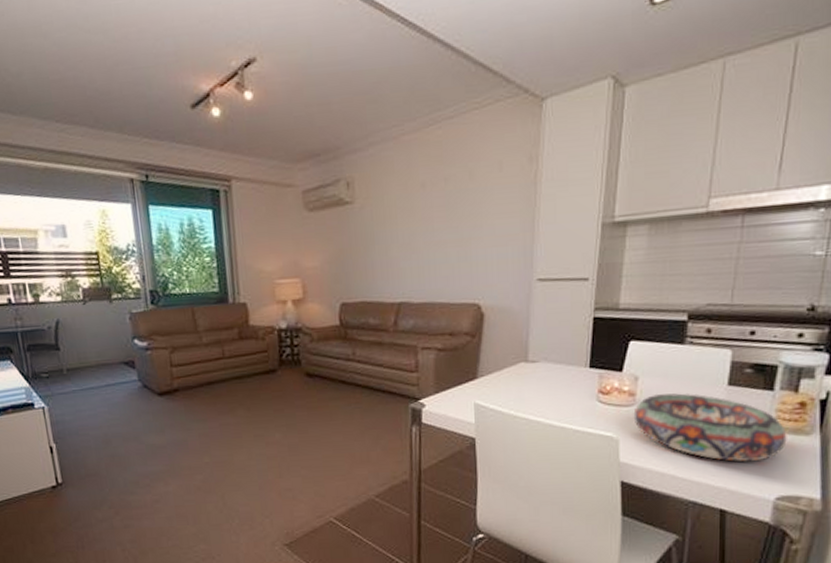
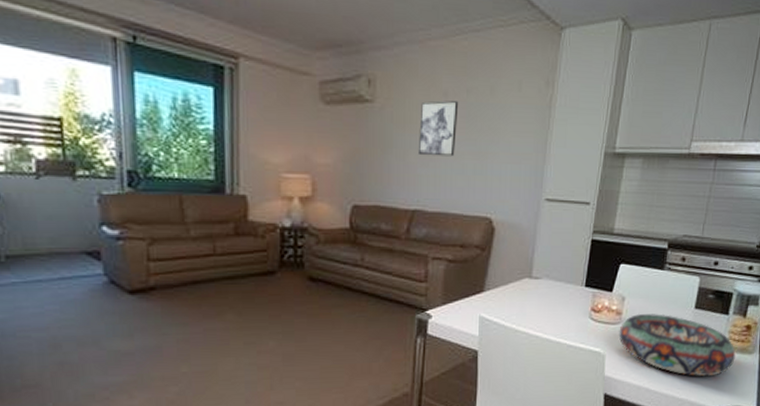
wall art: none [399,191,437,249] -> present [417,101,459,157]

